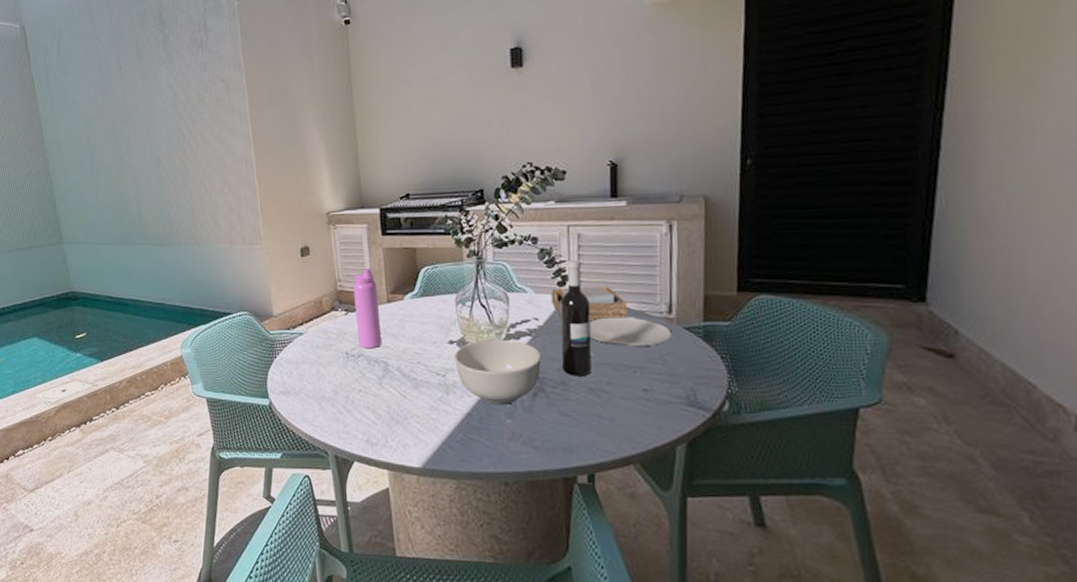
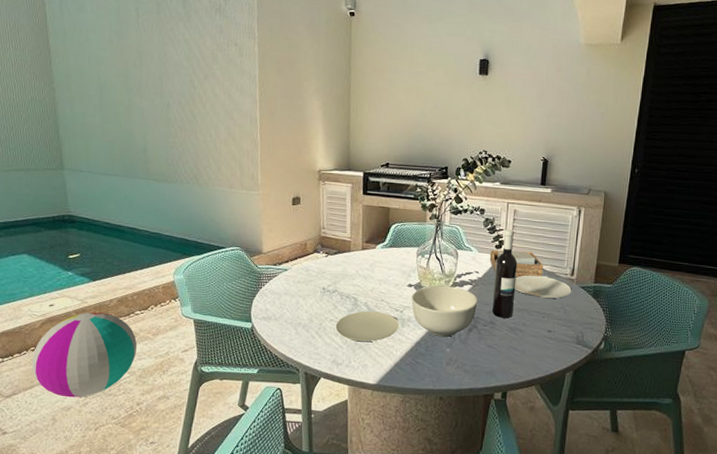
beach ball: none [50,396,150,491] -> present [31,312,137,398]
water bottle: present [353,269,382,349] -> none [334,220,355,287]
plate: none [365,377,443,416] -> present [335,311,399,342]

